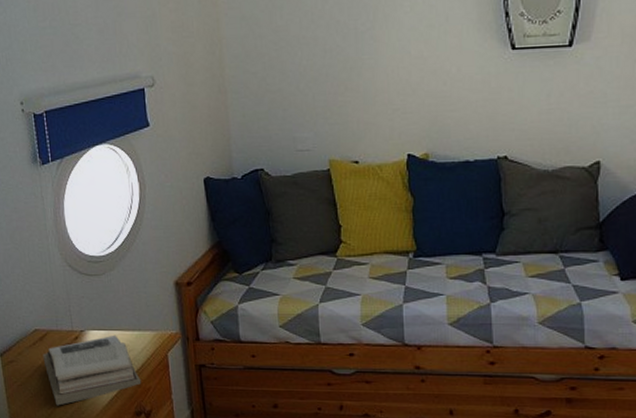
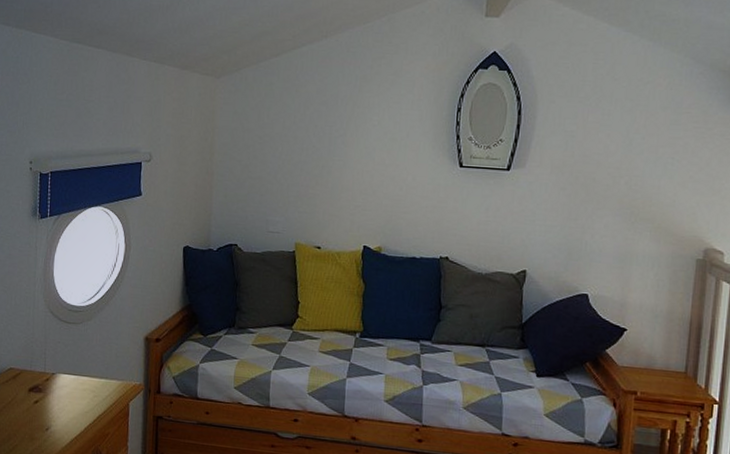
book: present [43,334,142,406] -> none [13,380,102,443]

